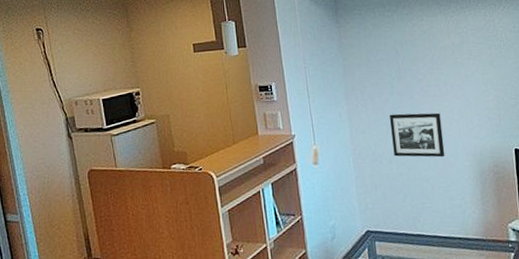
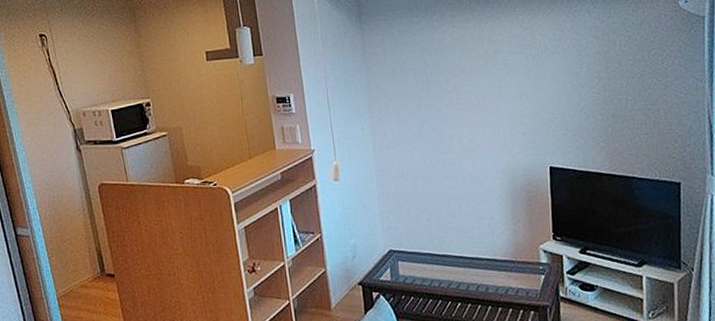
picture frame: present [390,112,445,158] -> none [416,127,475,175]

